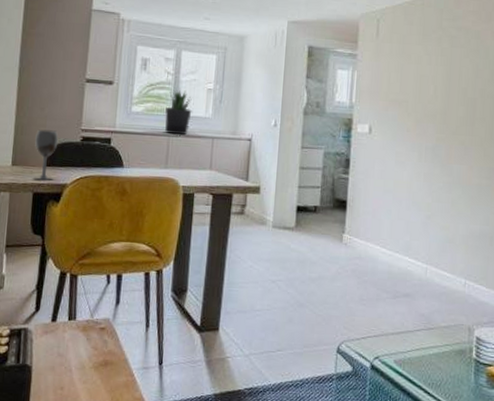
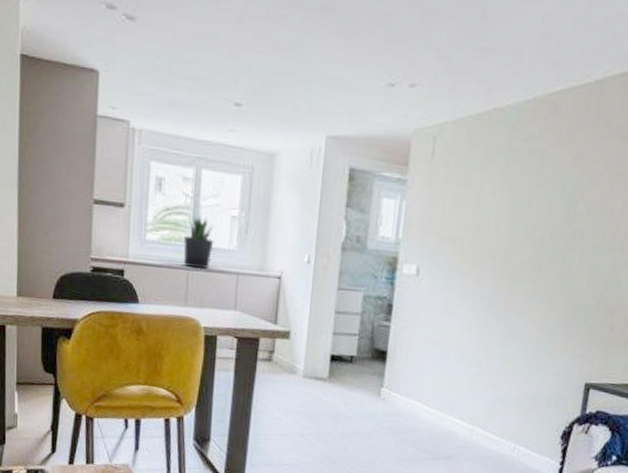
wine glass: present [33,129,59,181] -> none [41,256,66,315]

